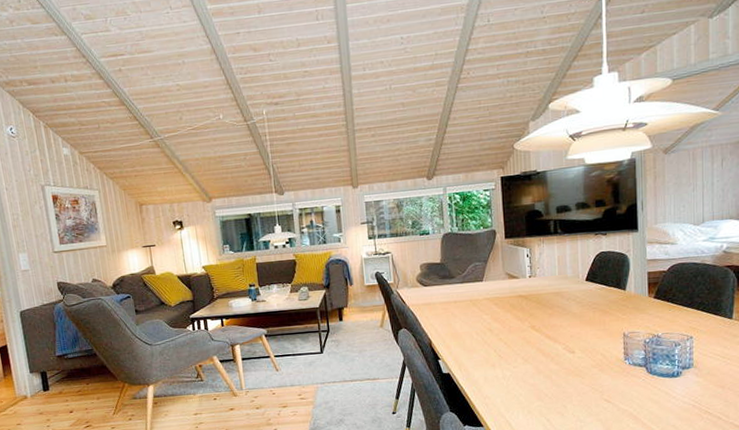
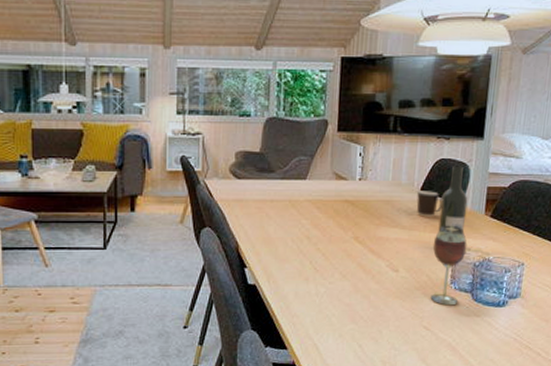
mug: none [583,280,607,304] -> present [416,191,443,217]
wineglass: none [603,308,636,380] -> present [430,225,467,306]
wine bottle: none [606,256,632,314] -> present [438,166,468,232]

